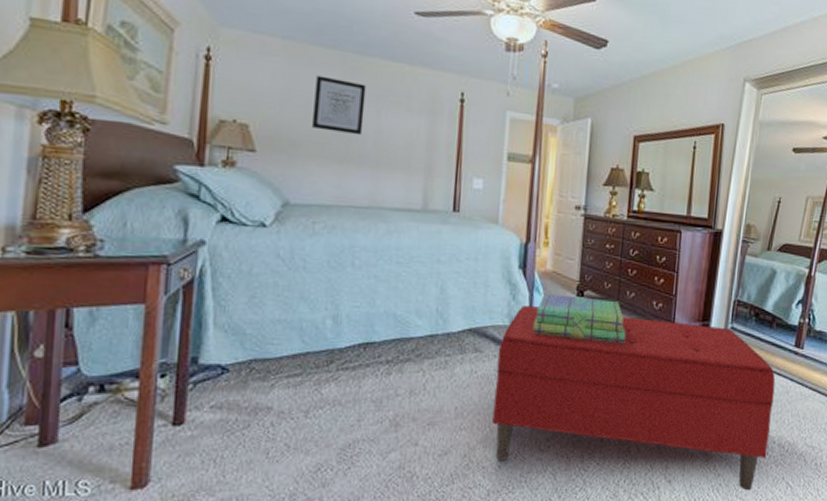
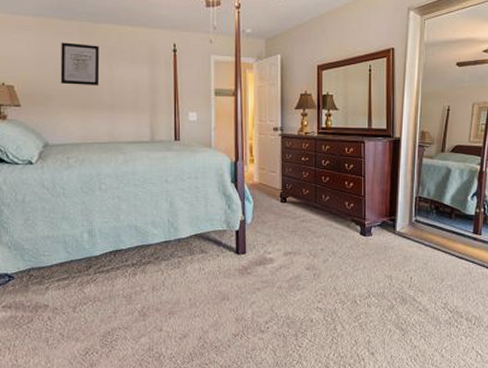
bench: present [492,306,776,491] -> none [220,213,459,360]
stack of books: present [533,293,626,343] -> none [247,202,325,239]

